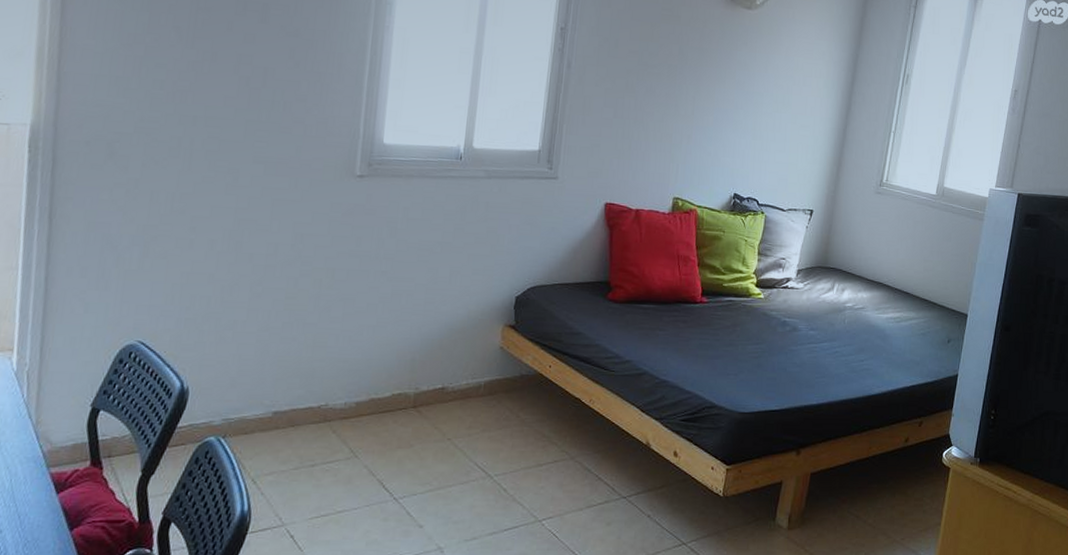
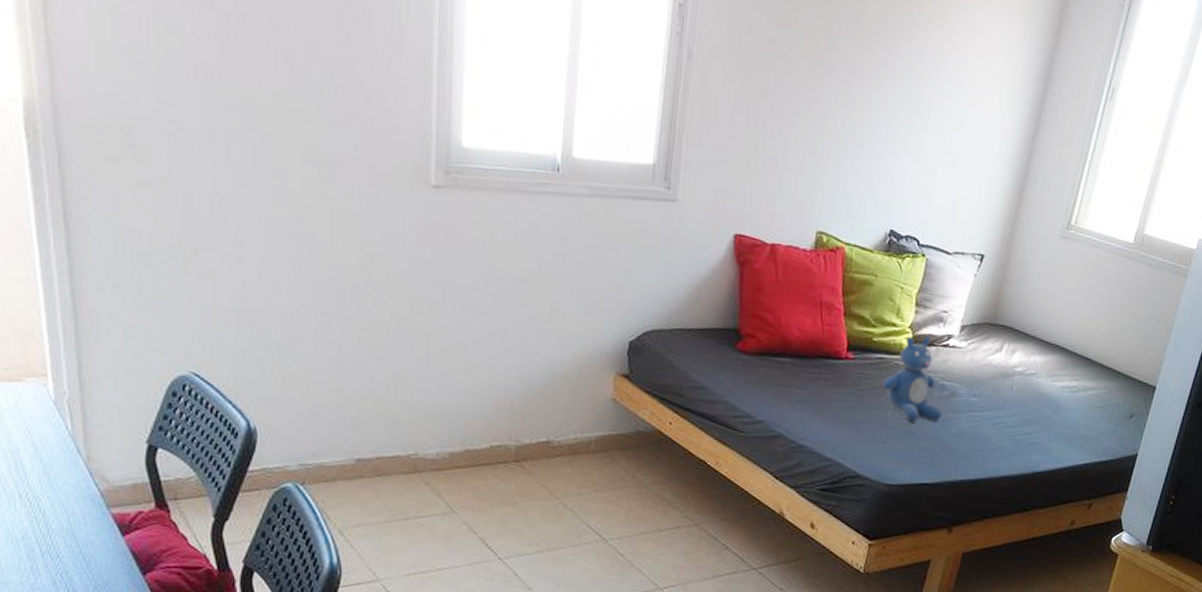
stuffed animal: none [733,280,786,356] -> present [882,336,942,423]

